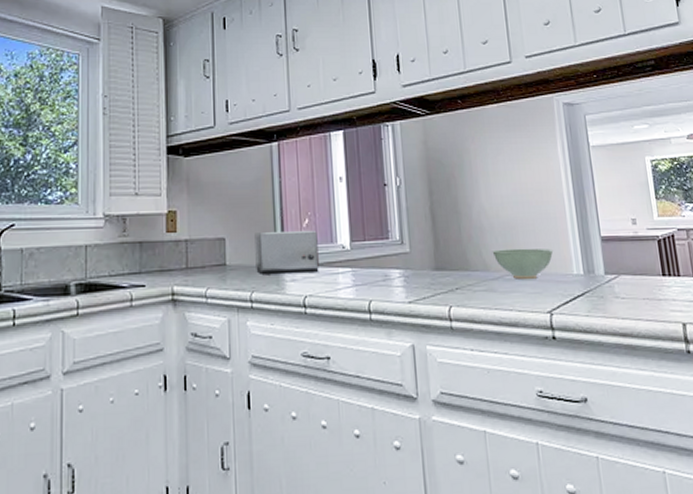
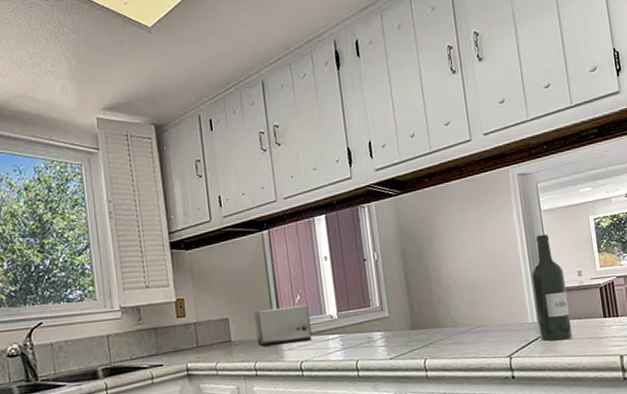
bowl: present [492,248,554,280] -> none [459,303,512,332]
wine bottle: none [577,173,626,299] -> present [531,234,573,342]

